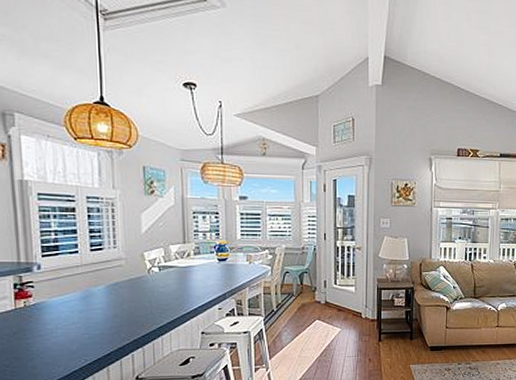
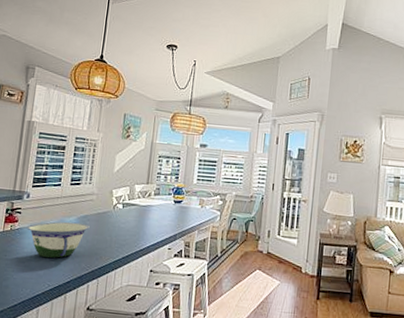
bowl: none [44,291,123,332] -> present [26,221,90,258]

